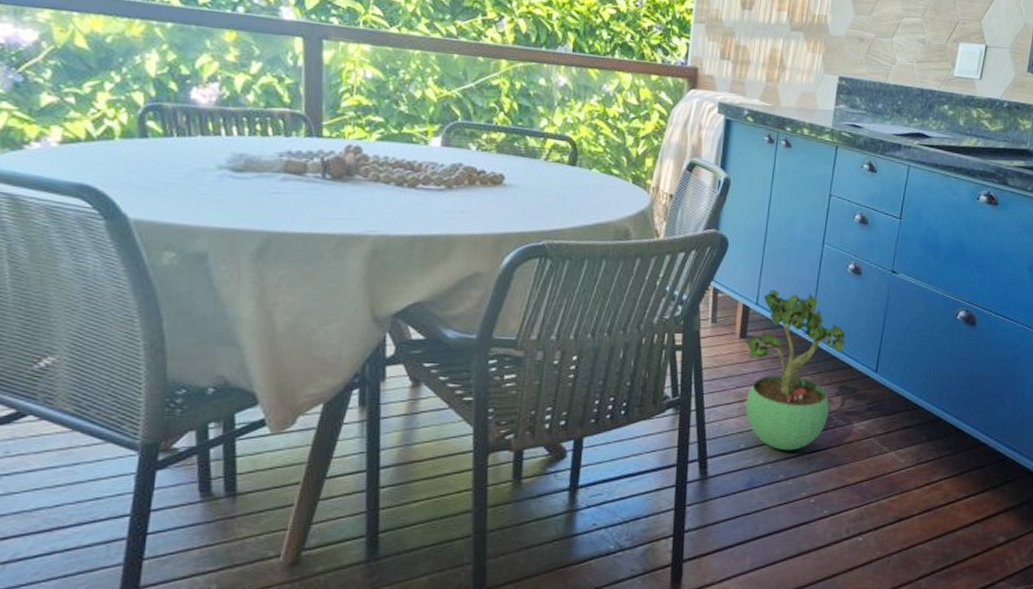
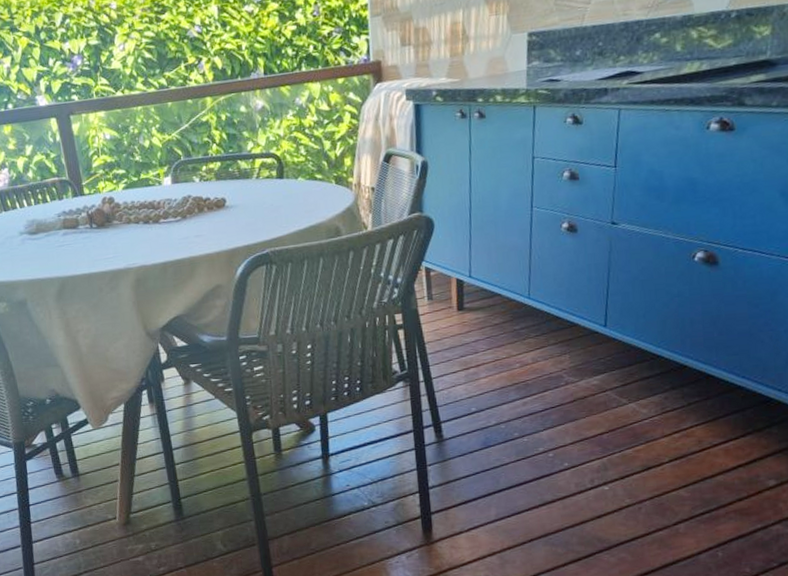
potted plant: present [745,289,847,450] -> none [463,259,568,410]

